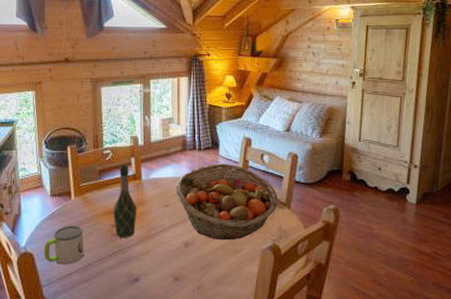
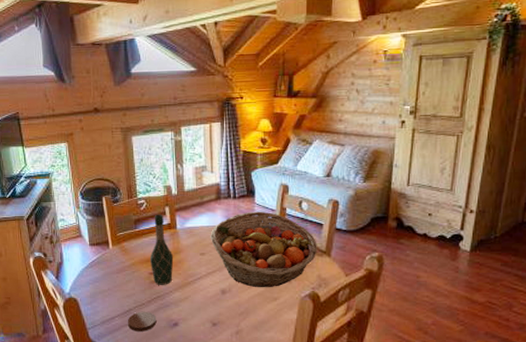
mug: present [43,226,84,265] -> none [86,273,124,310]
coaster: none [86,266,117,288] -> present [128,311,157,332]

